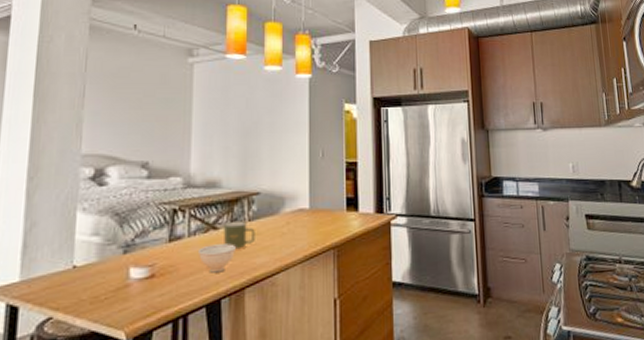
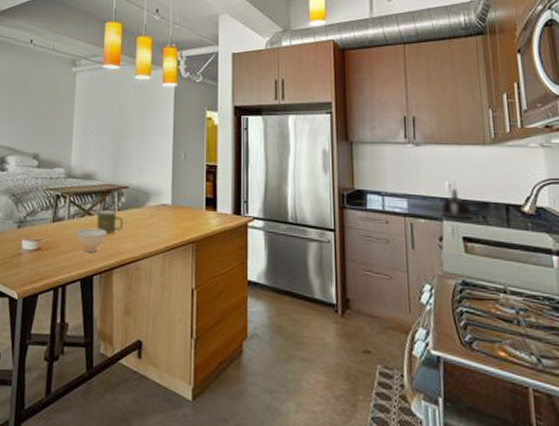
kettle: none [567,170,593,199] -> present [442,189,472,221]

